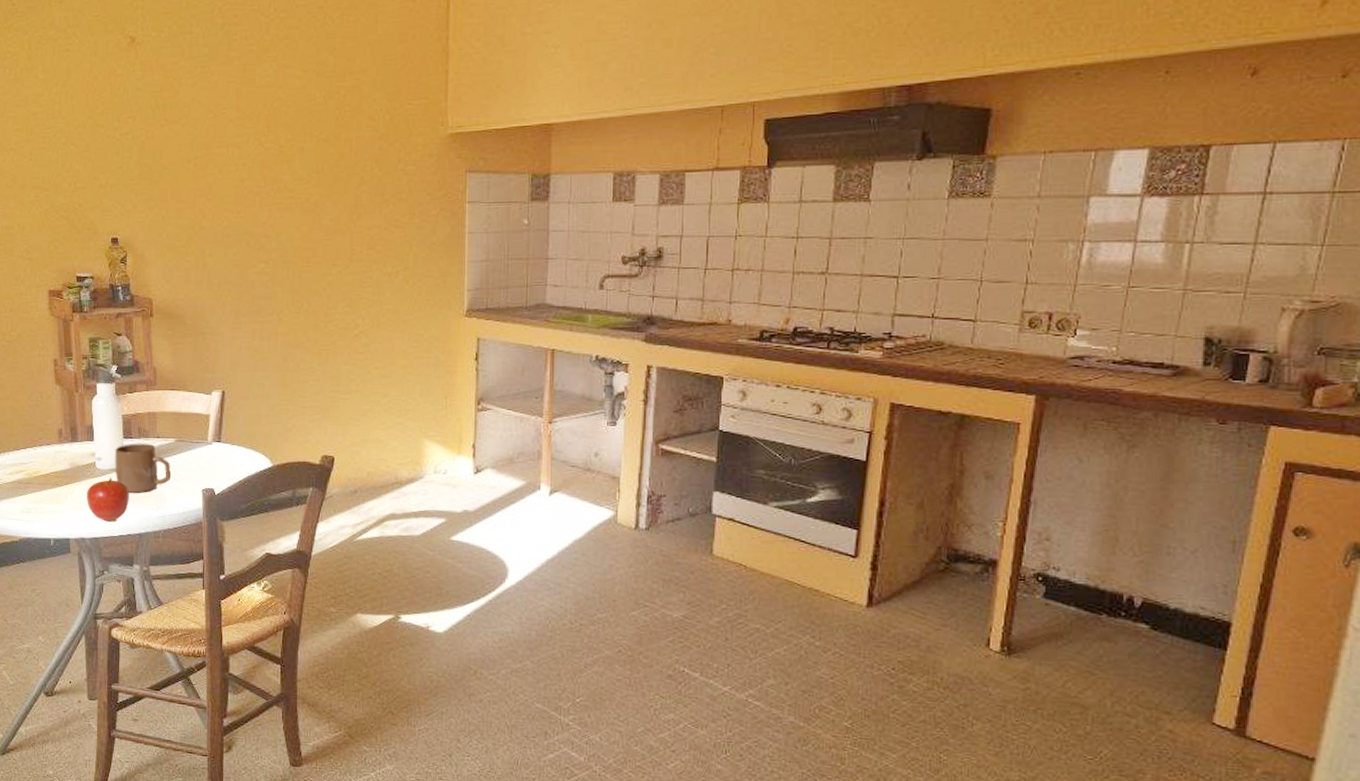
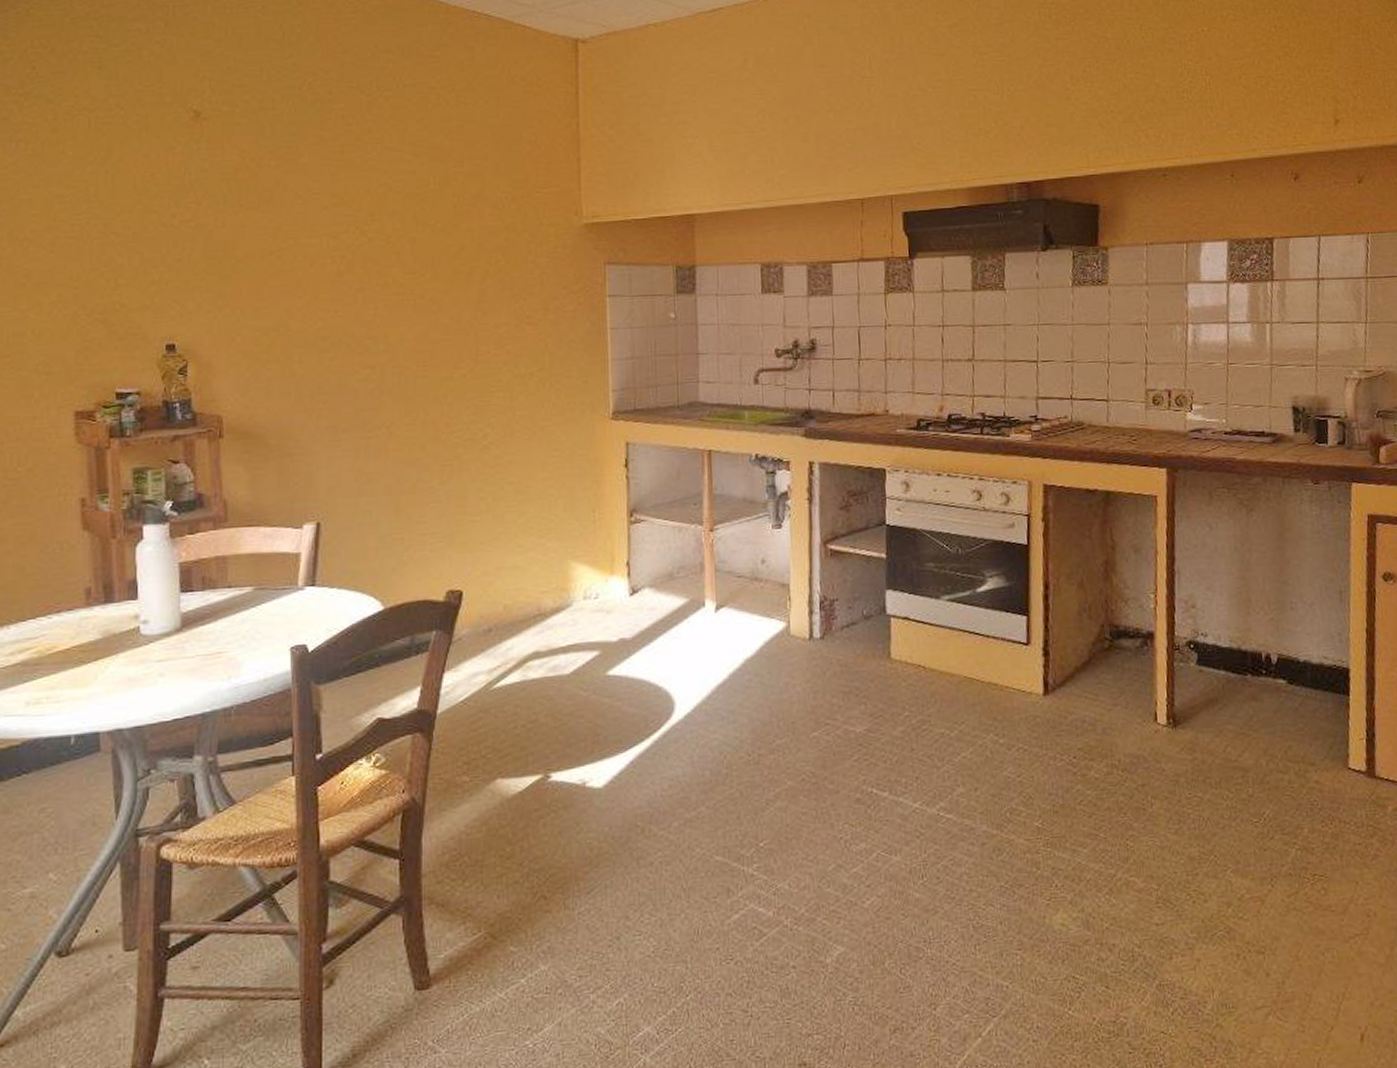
fruit: present [86,477,129,522] -> none [125,644,188,704]
mug: present [115,443,172,493] -> none [168,595,248,662]

